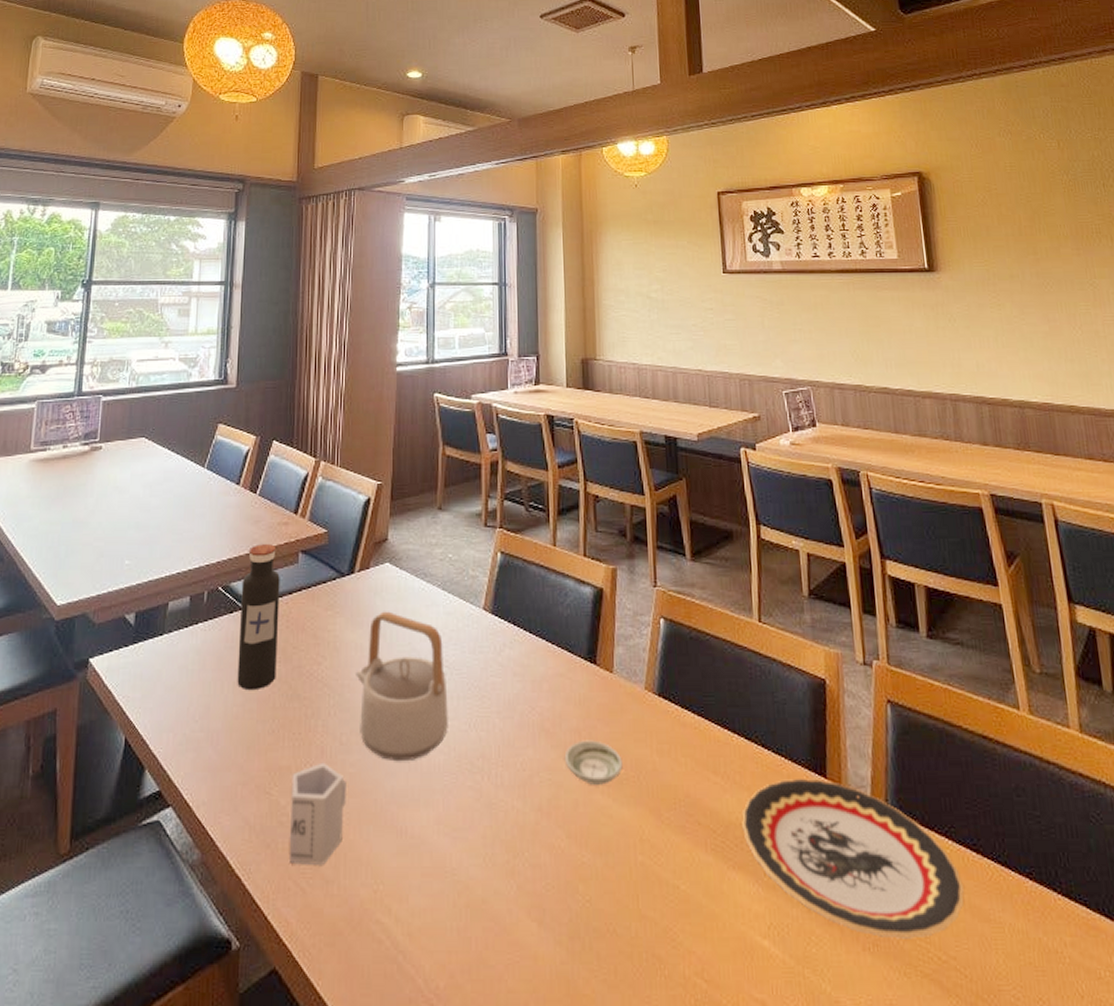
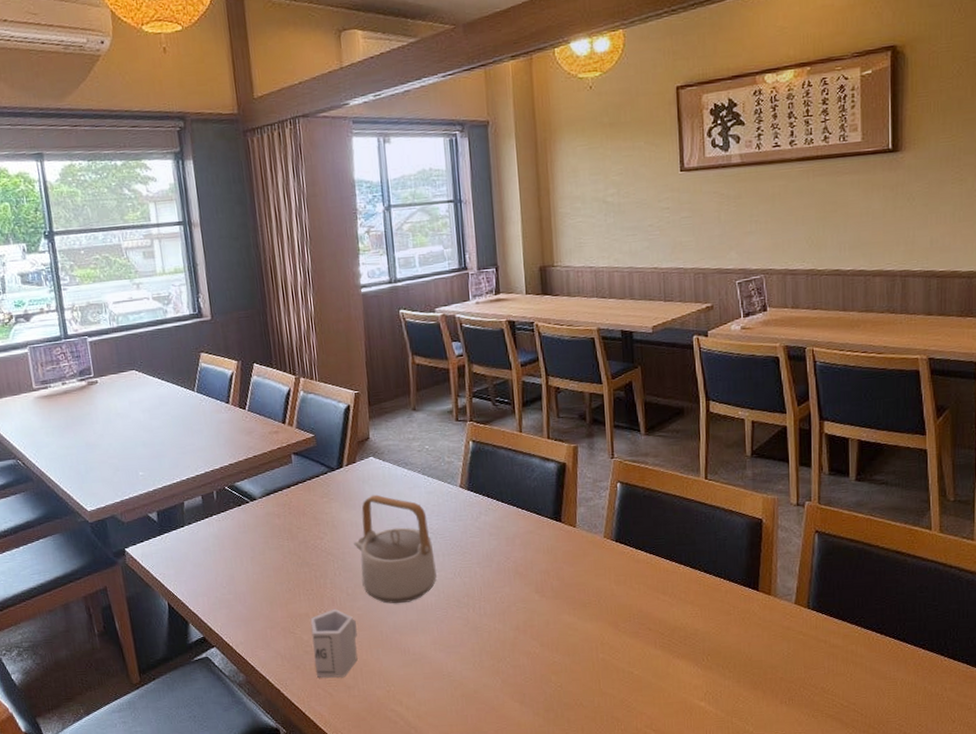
water bottle: present [237,544,280,691] -> none [244,450,286,562]
saucer: present [564,740,623,785] -> none [536,577,586,609]
plate: present [742,779,964,939] -> none [686,592,866,694]

